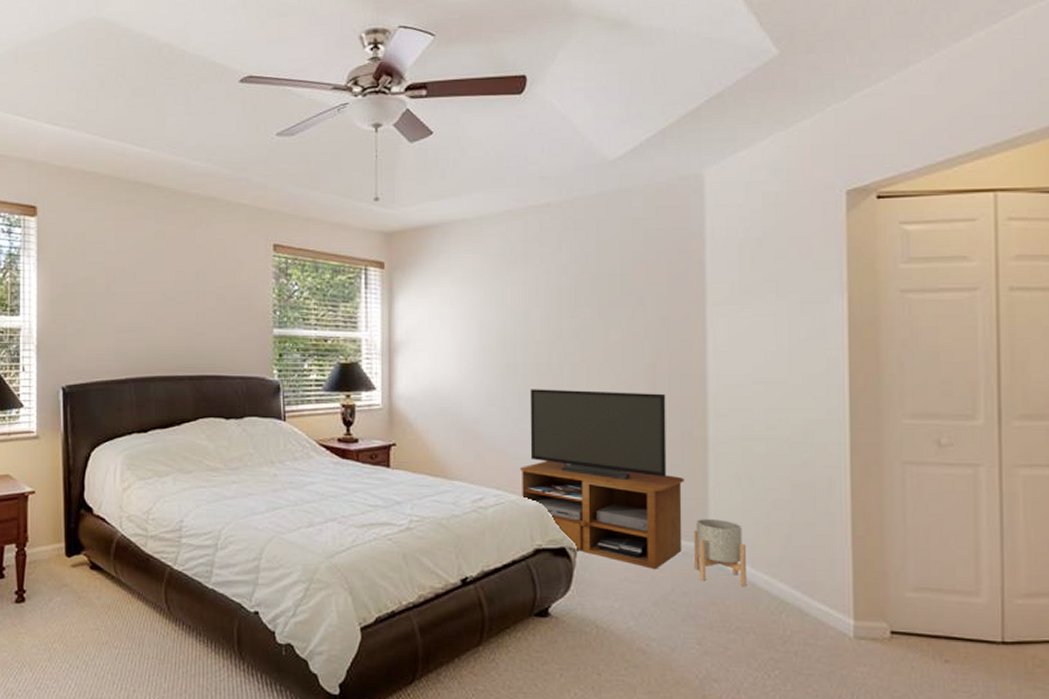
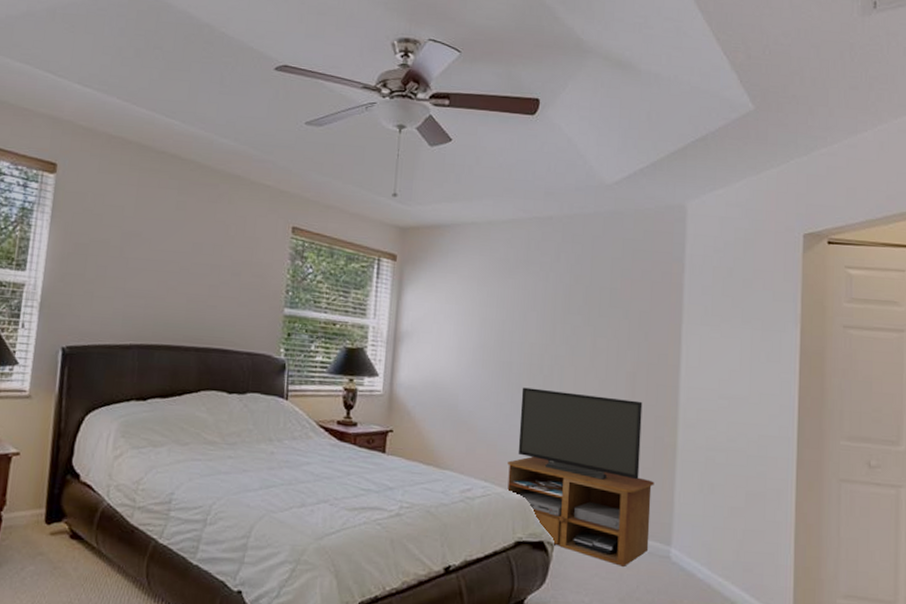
planter: present [694,519,746,587] -> none [658,521,704,588]

